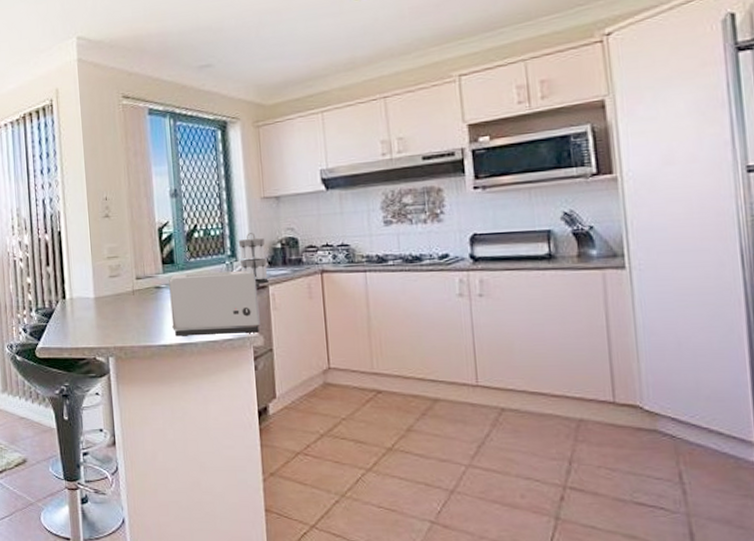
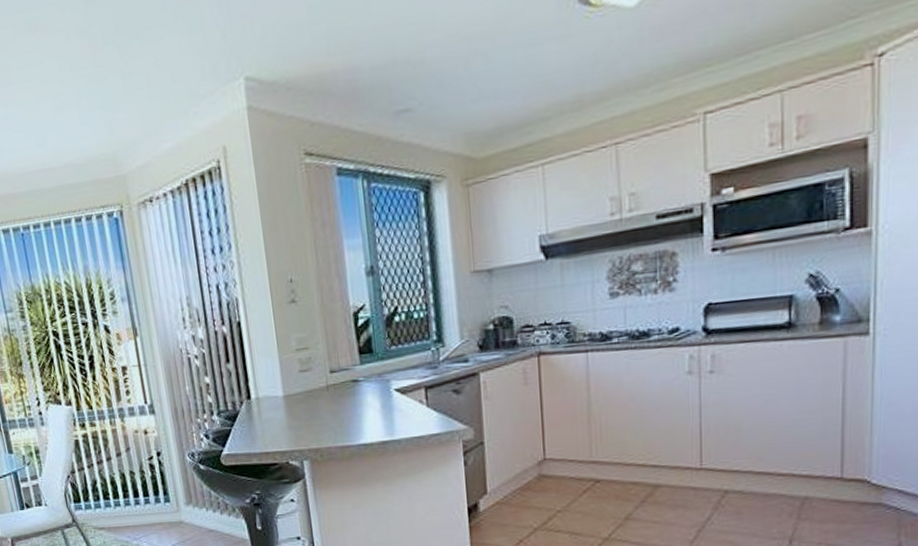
toaster: present [169,270,260,338] -> none [367,356,470,435]
spice rack: present [238,233,269,284] -> none [445,313,480,372]

